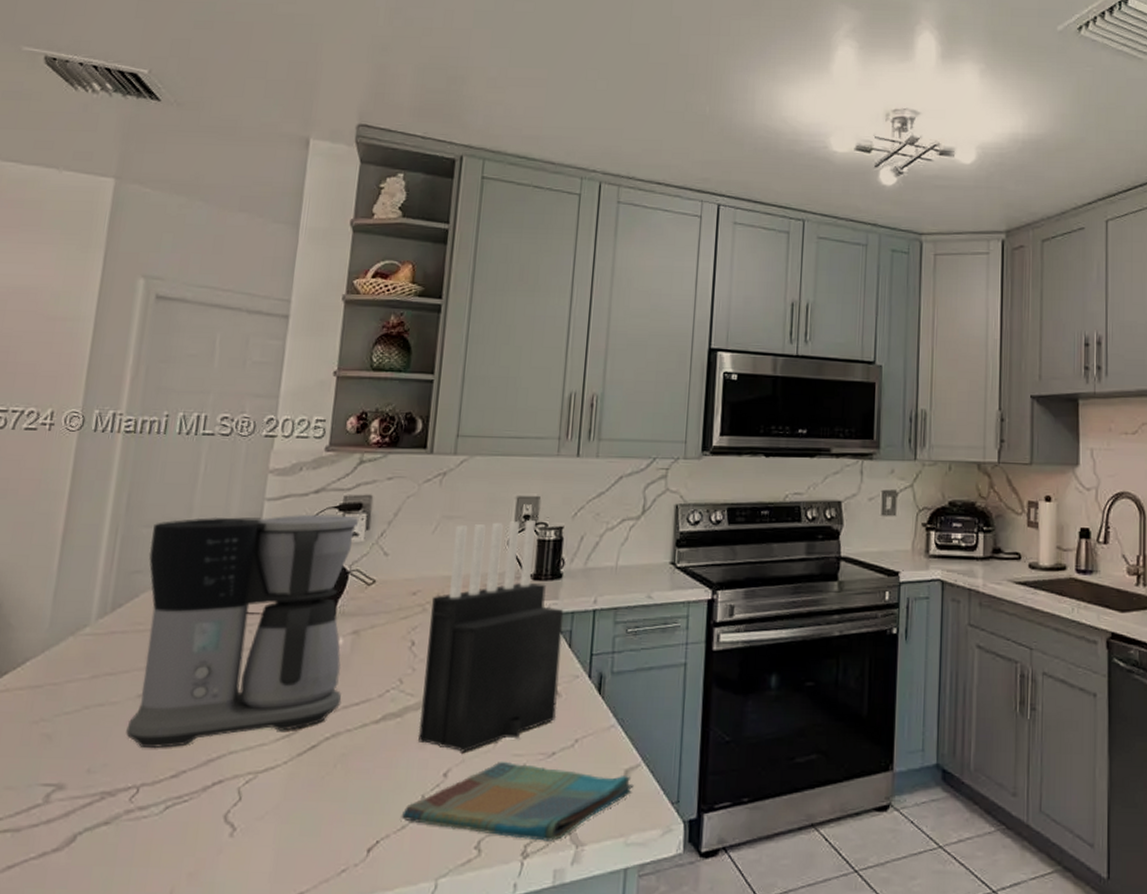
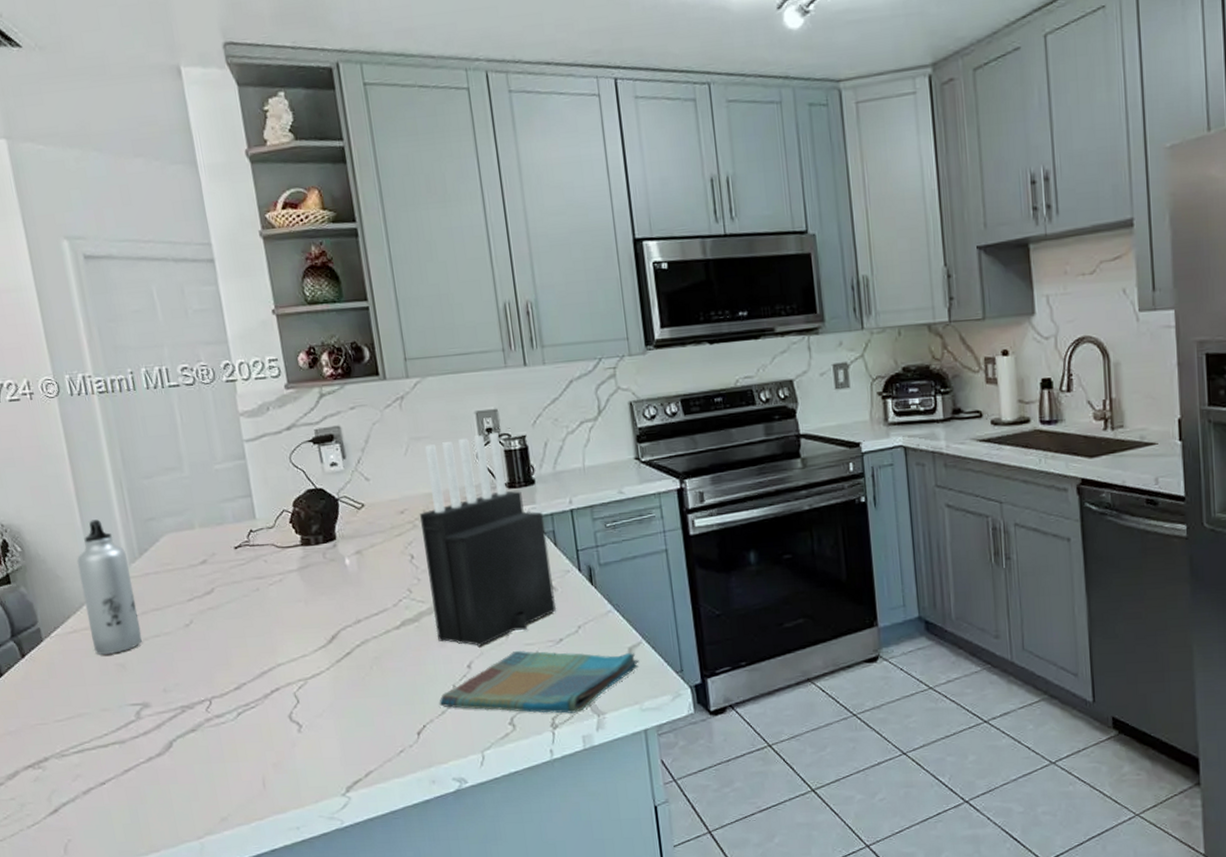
water bottle: none [21,565,97,721] -> present [77,519,143,655]
coffee maker: present [126,514,358,749] -> none [152,447,363,668]

